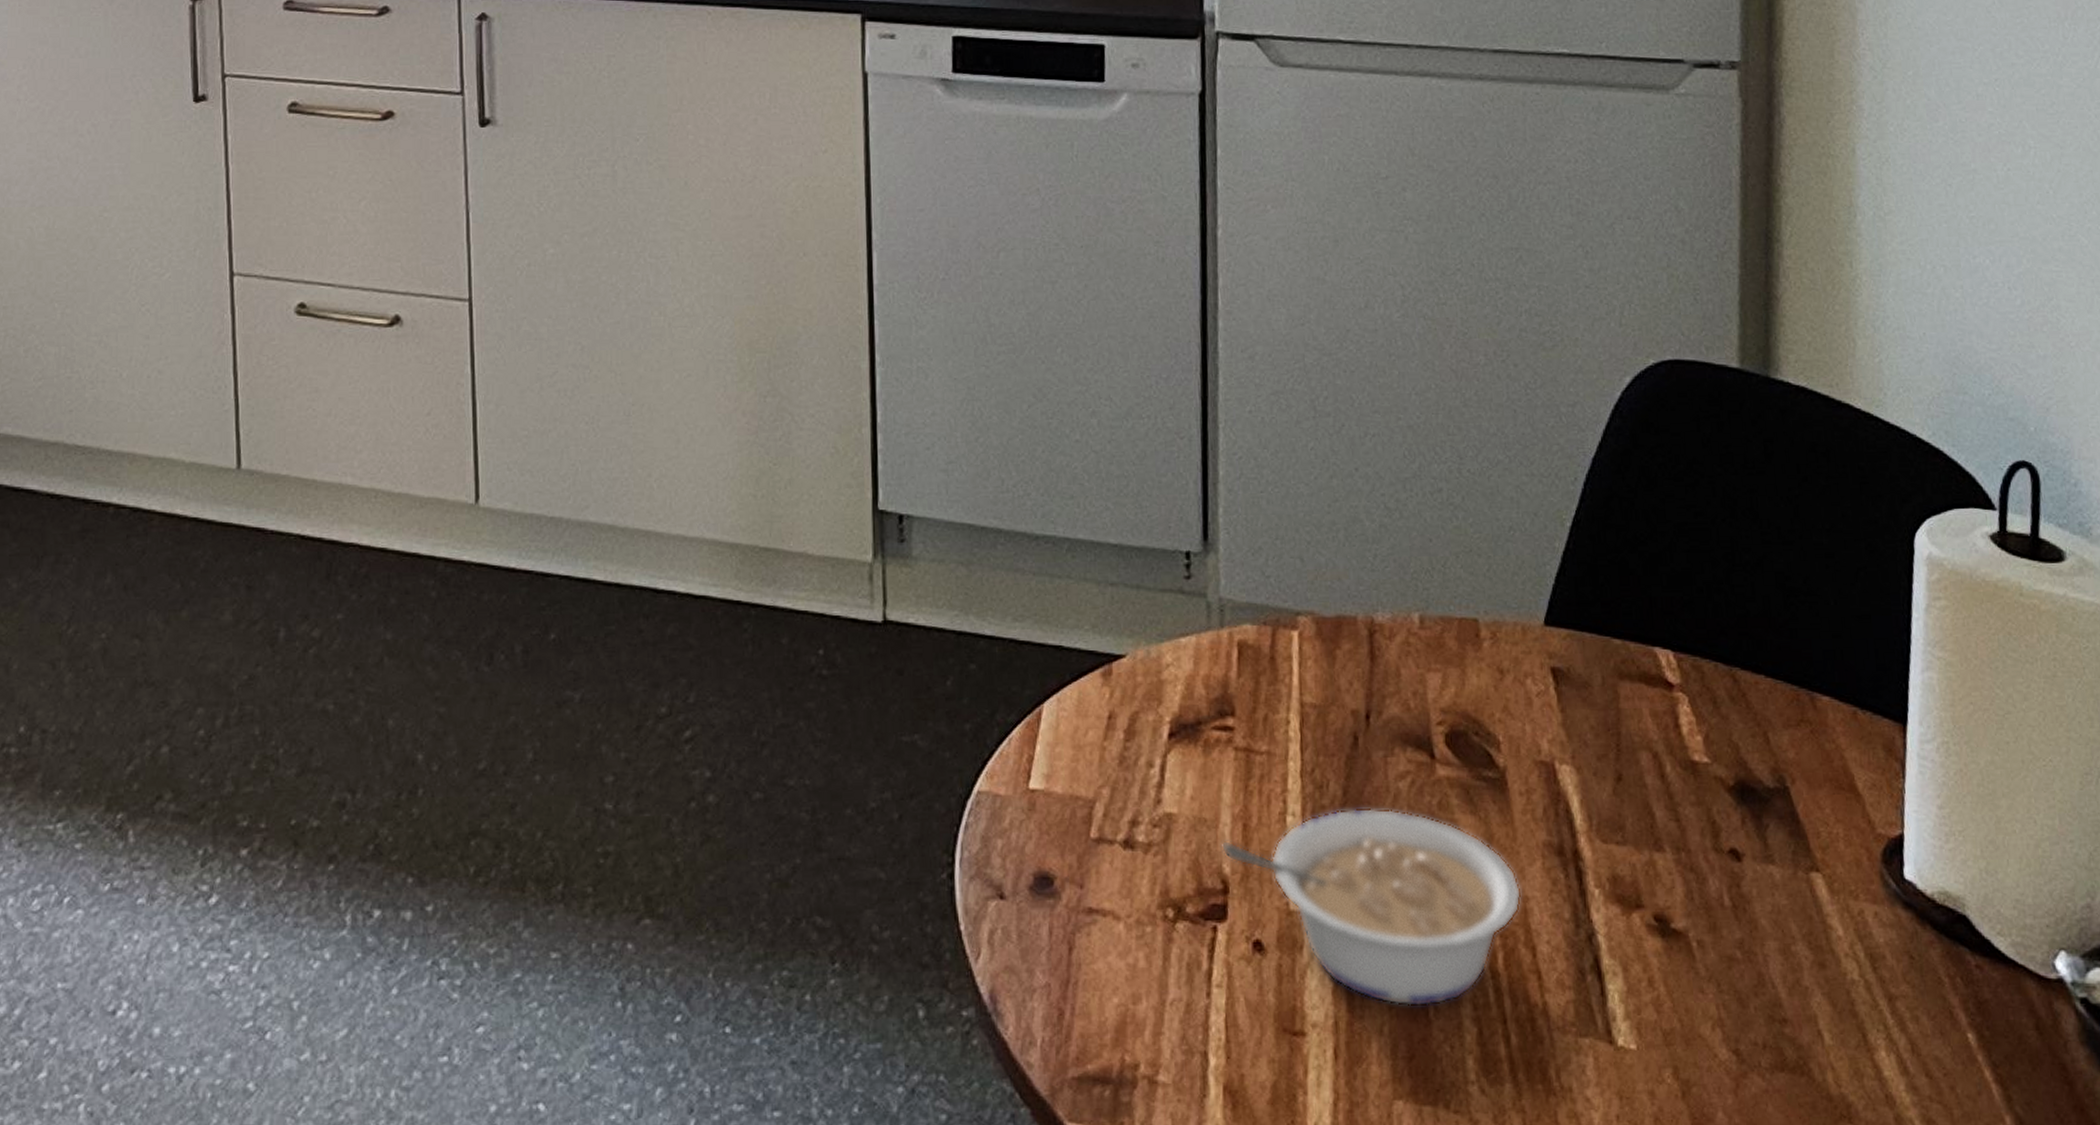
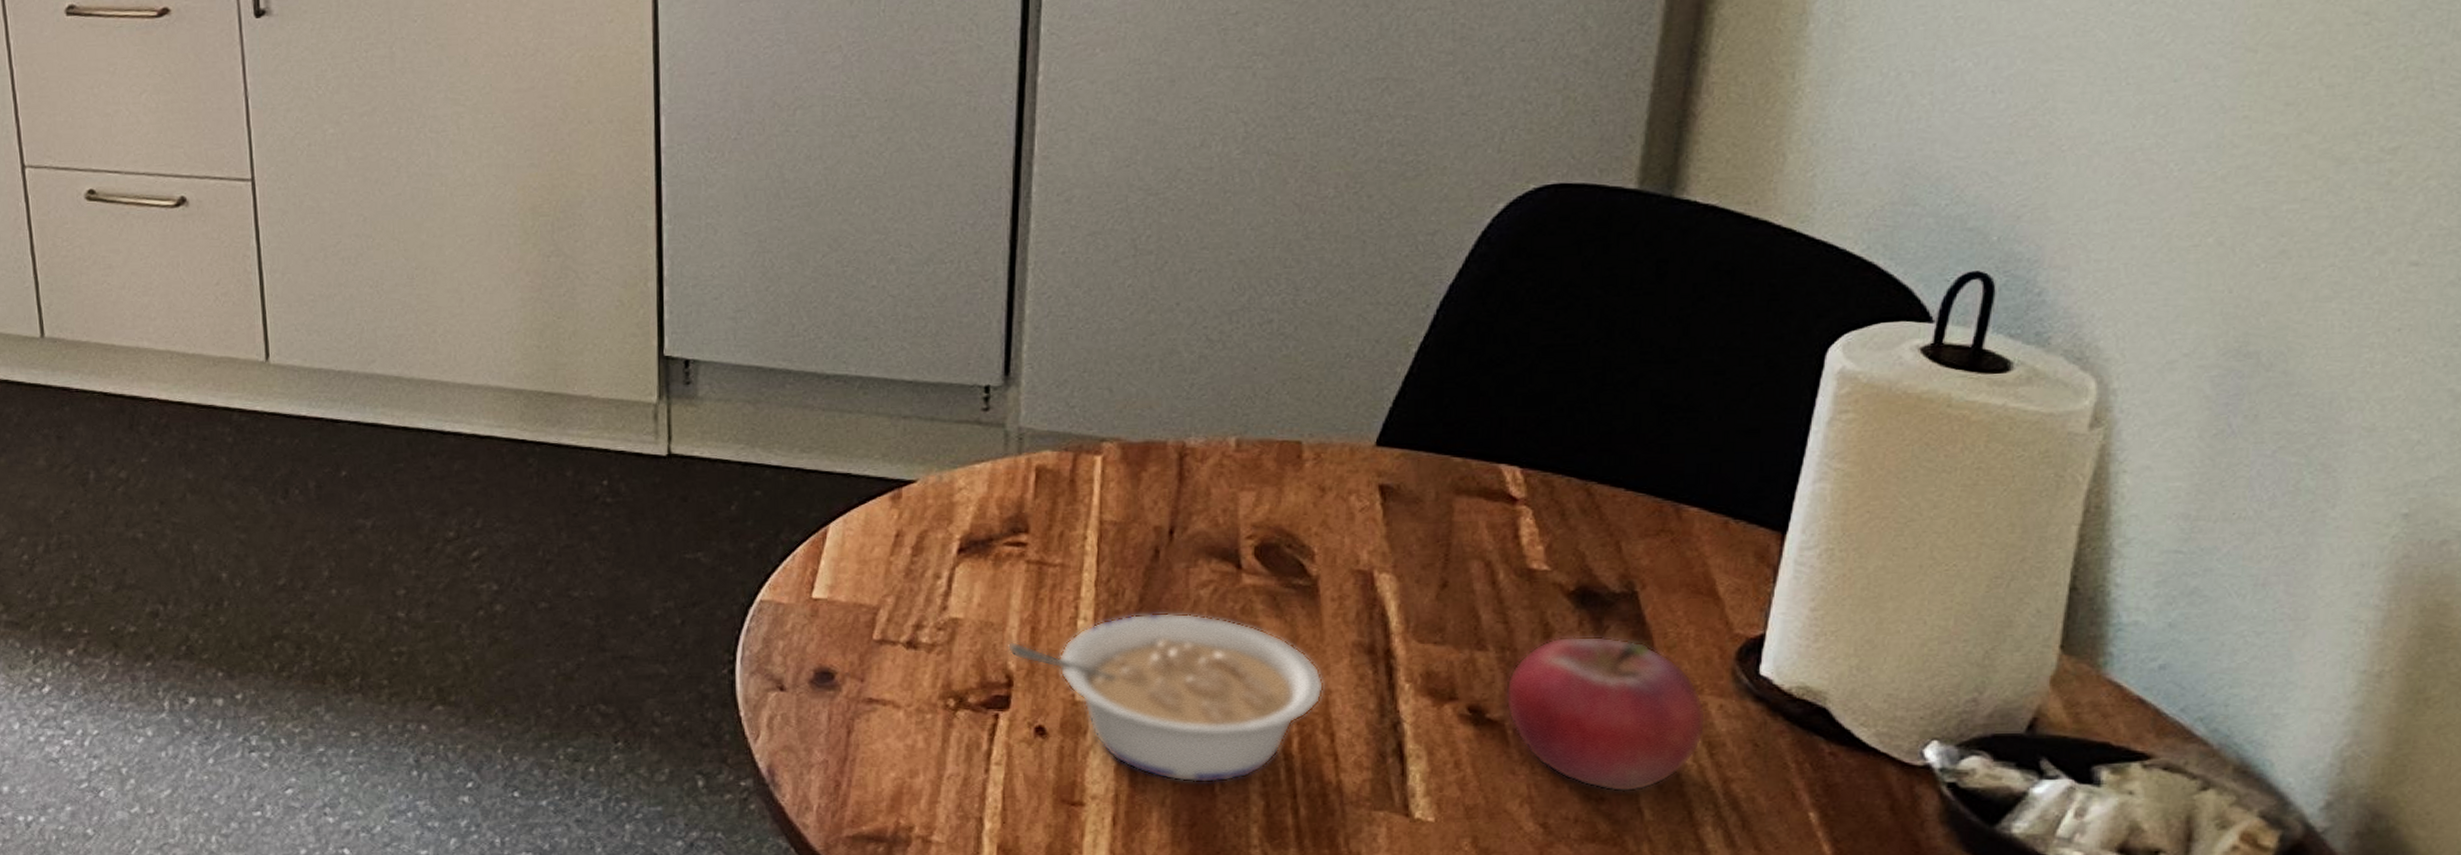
fruit: none [1685,836,1866,1012] -> present [1505,636,1707,792]

